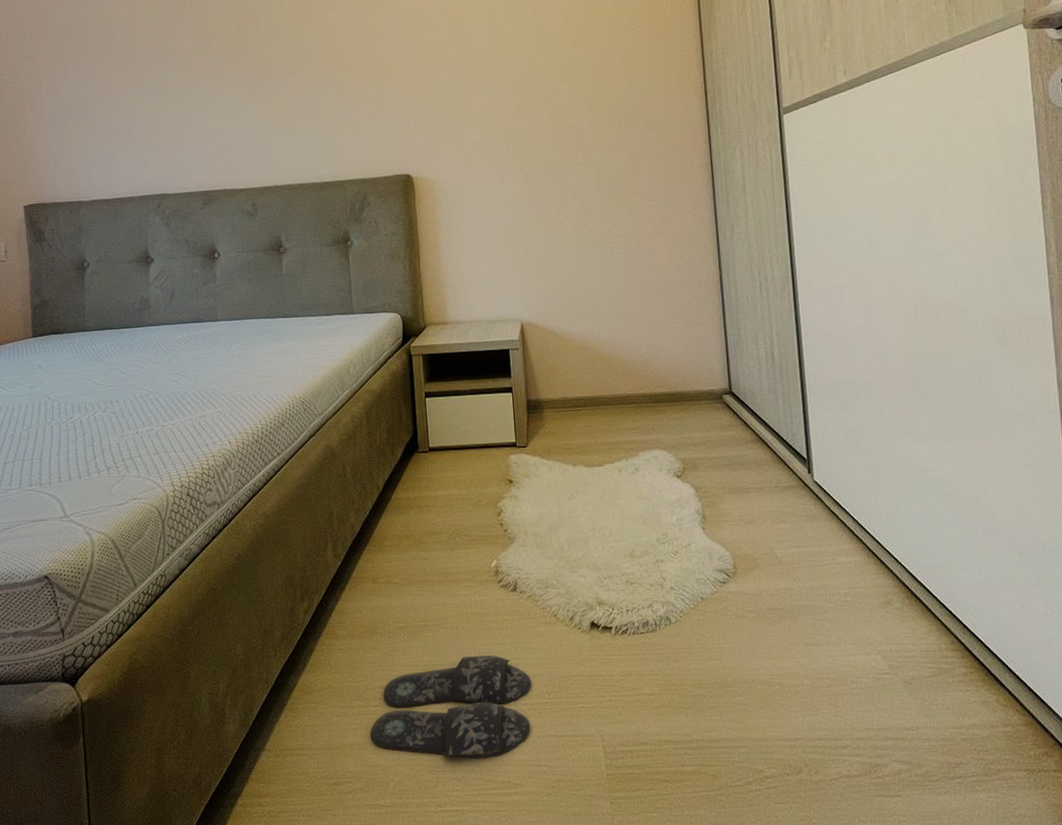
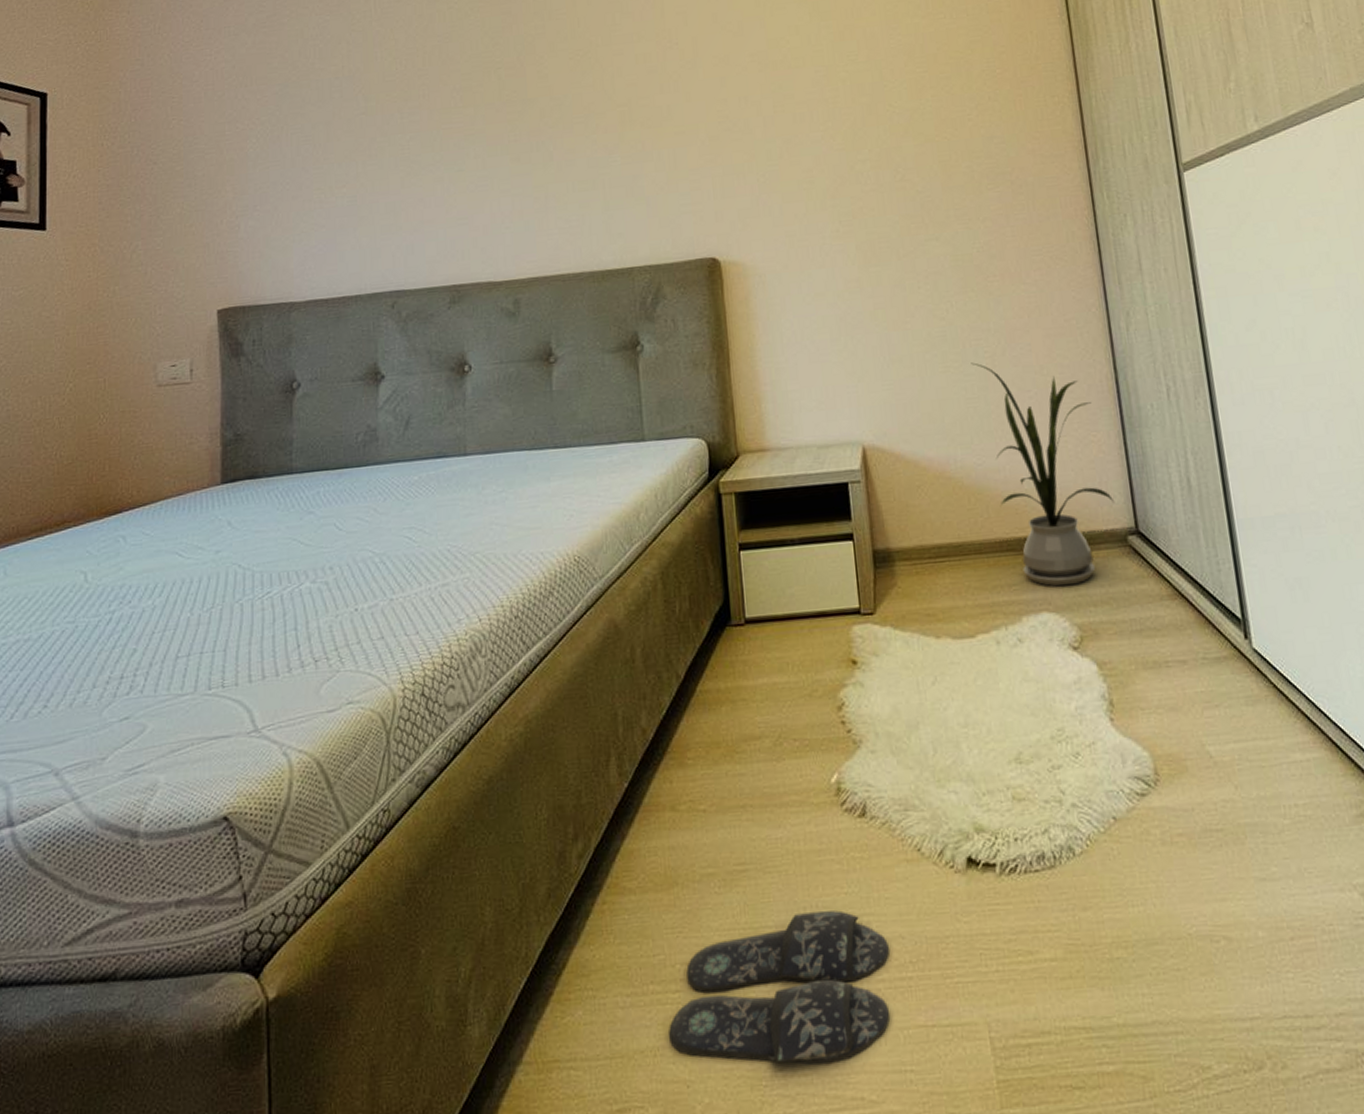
house plant: none [607,261,715,431] -> present [971,362,1115,587]

